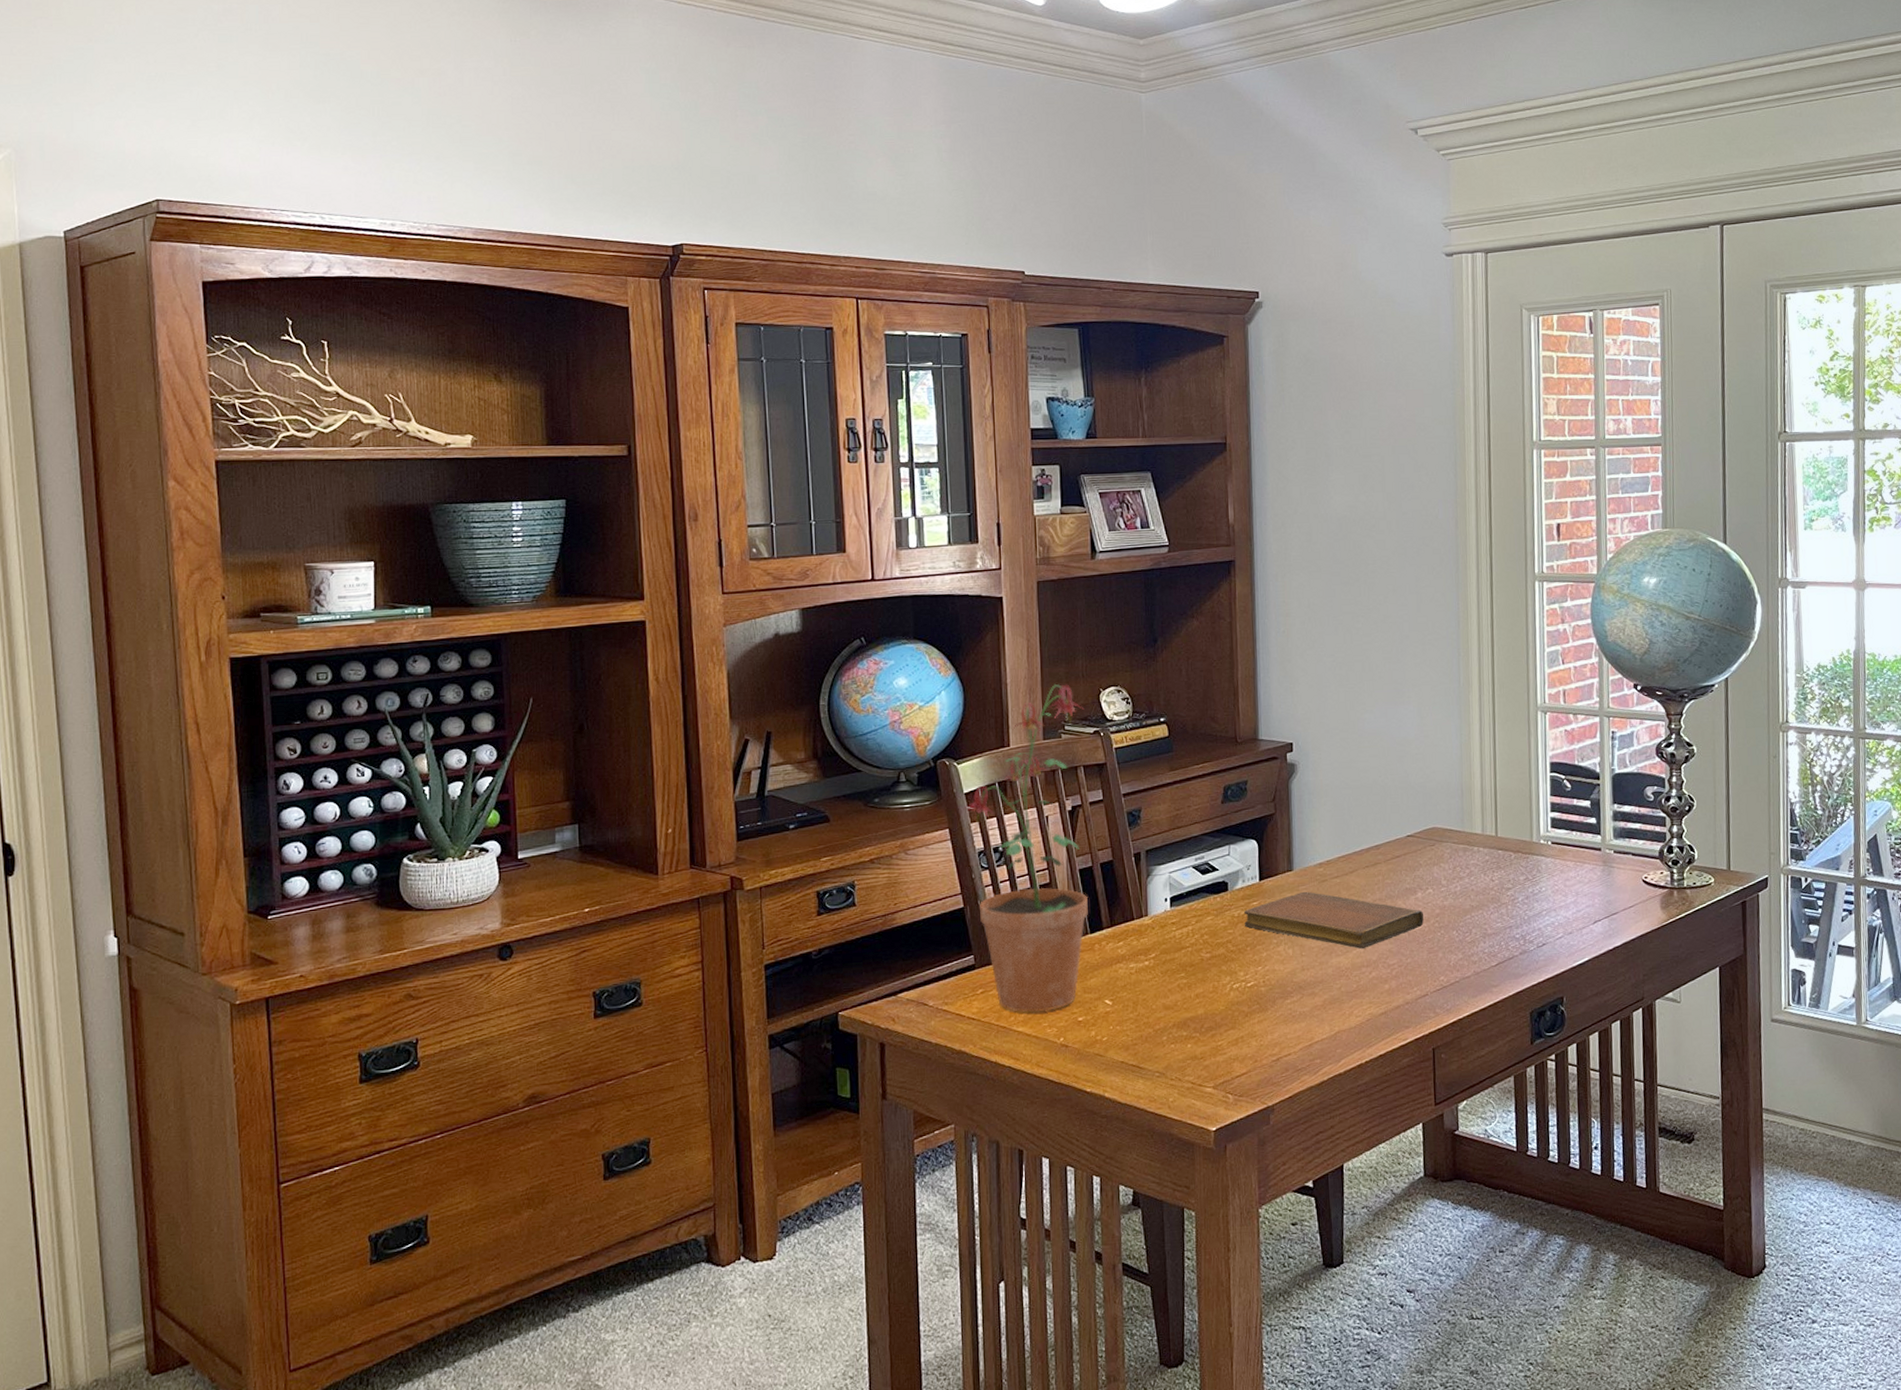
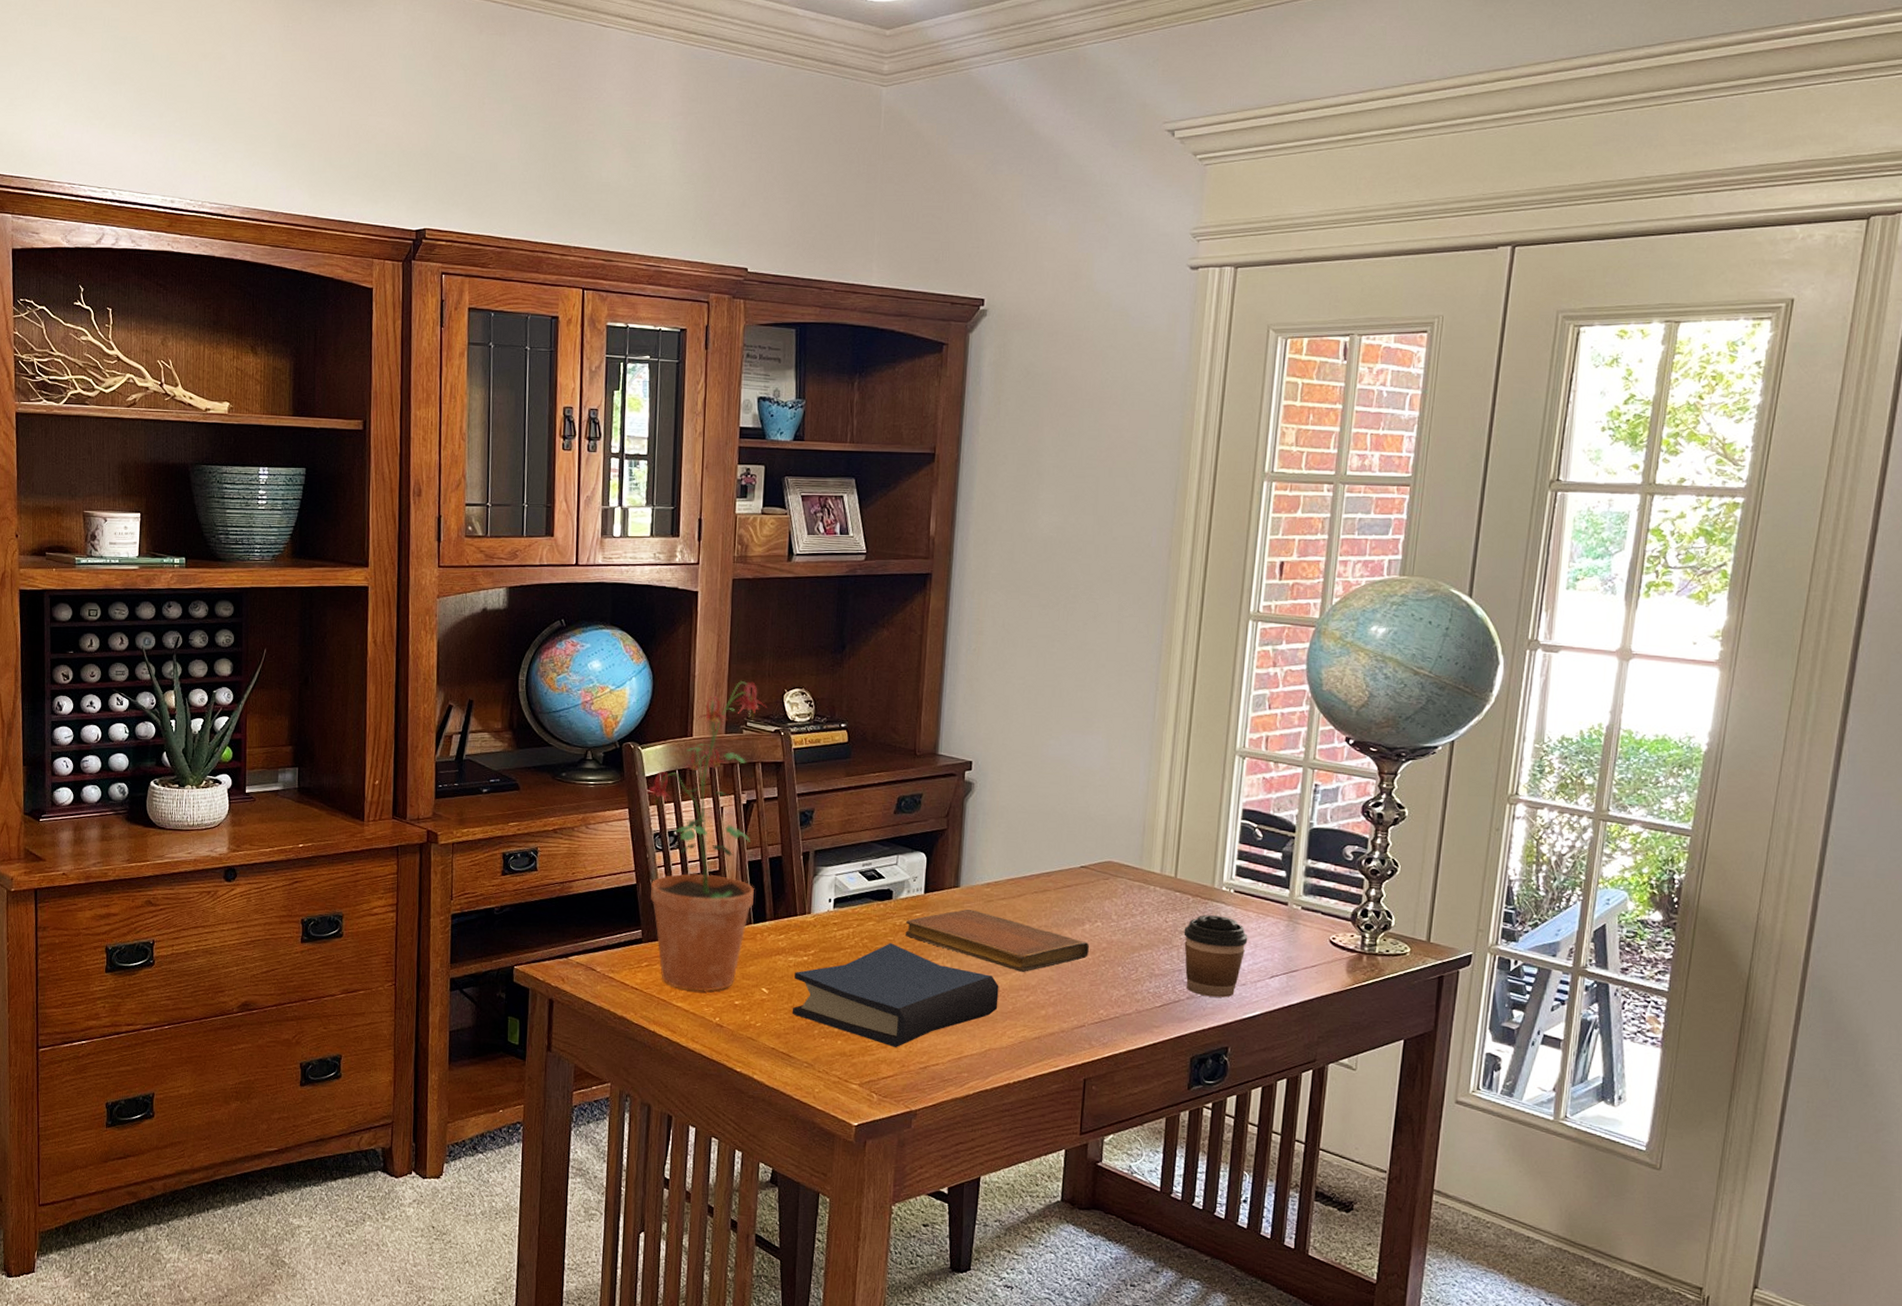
hardback book: none [1137,936,1343,1043] -> present [792,943,999,1047]
coffee cup: none [1510,868,1569,949] -> present [1183,915,1248,998]

